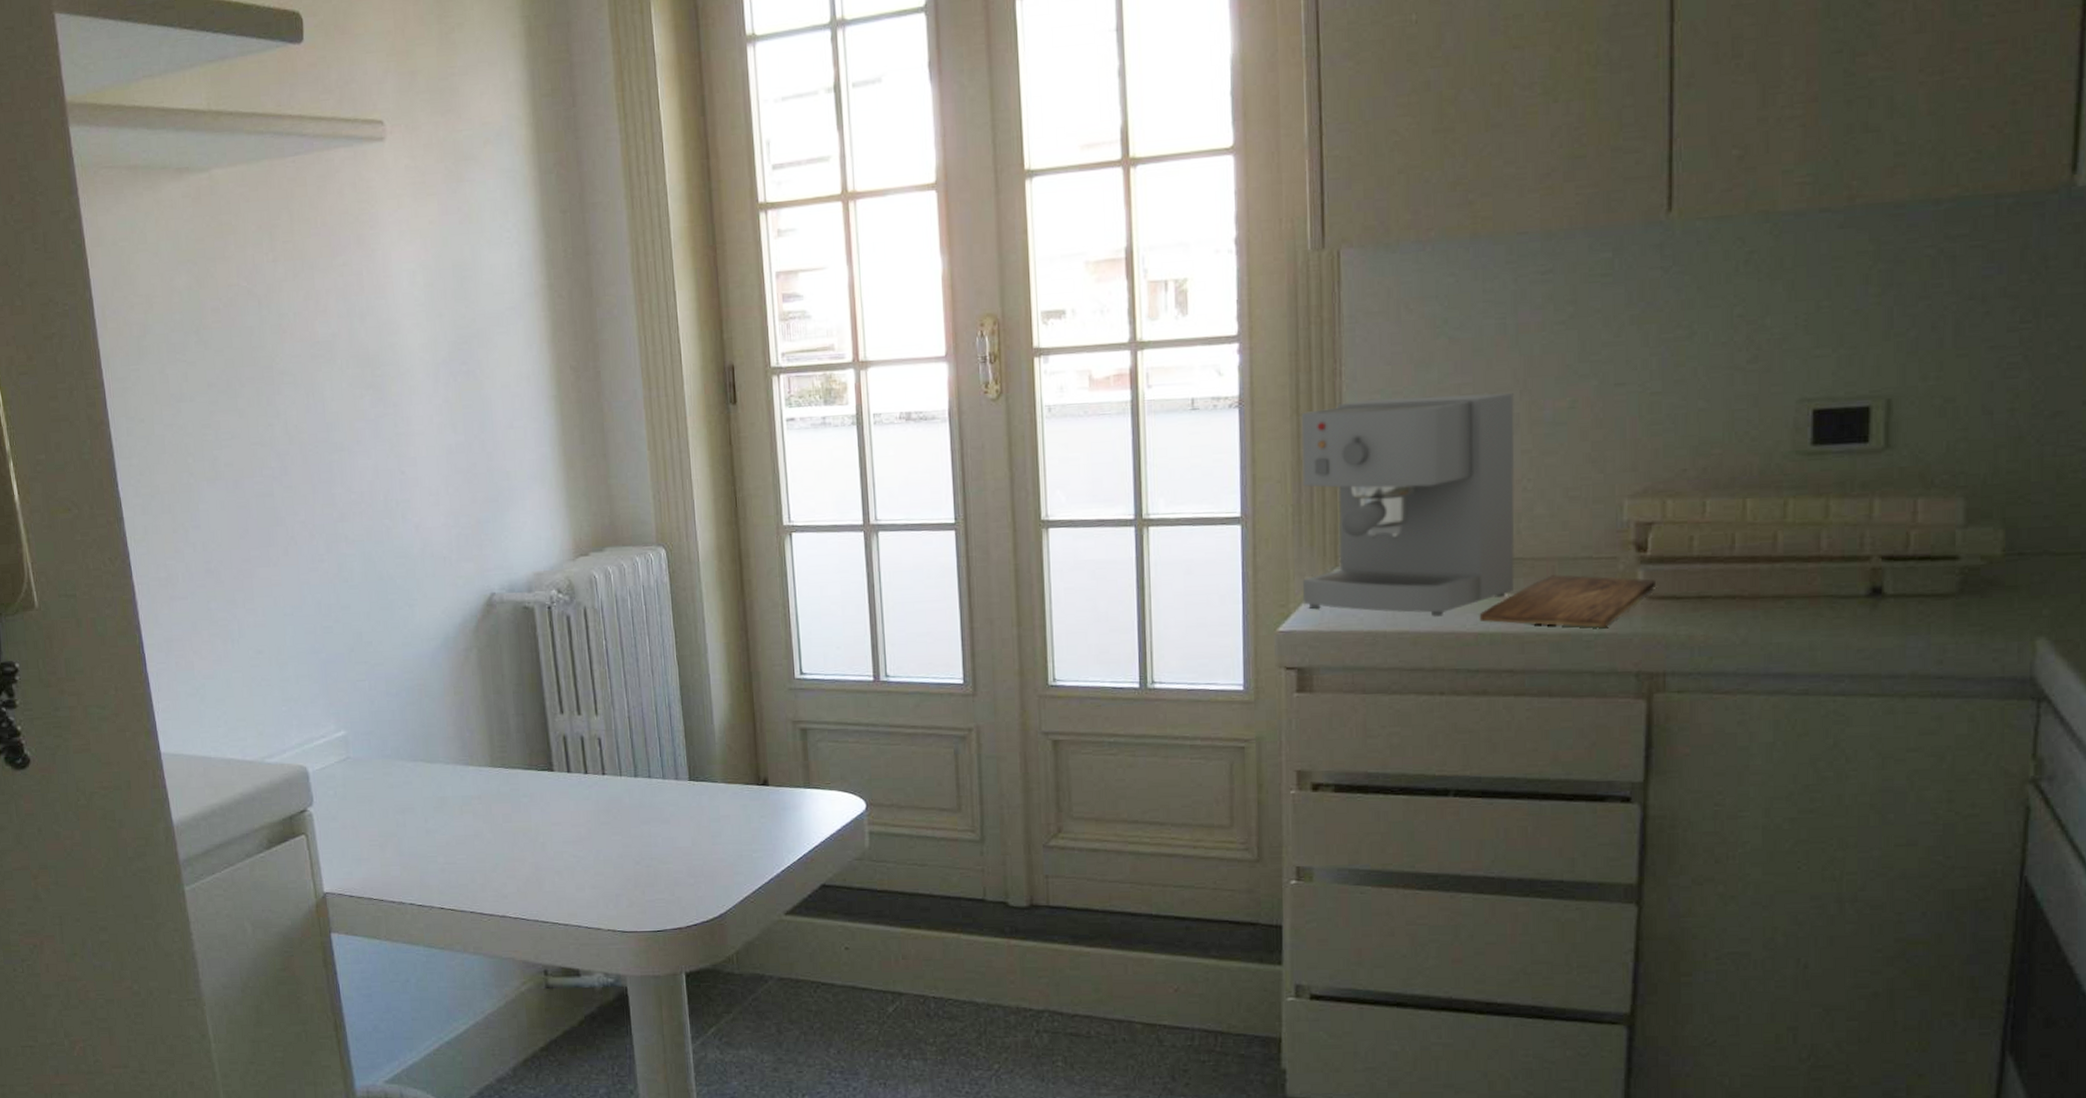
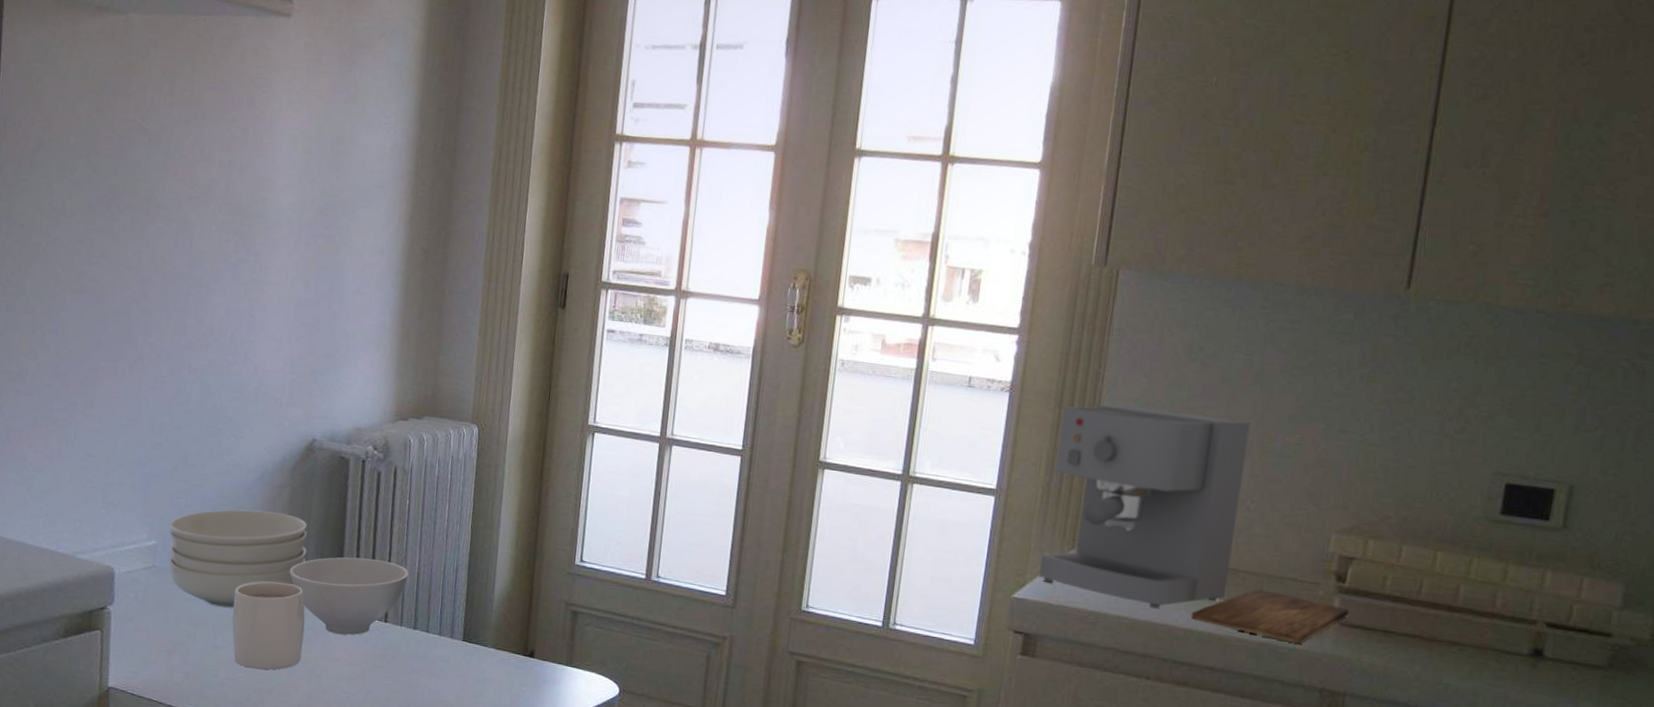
bowl: none [355,677,508,789] -> present [168,509,308,608]
mug: none [438,751,521,848] -> present [232,581,305,670]
bowl: none [491,710,620,796] -> present [289,557,410,635]

